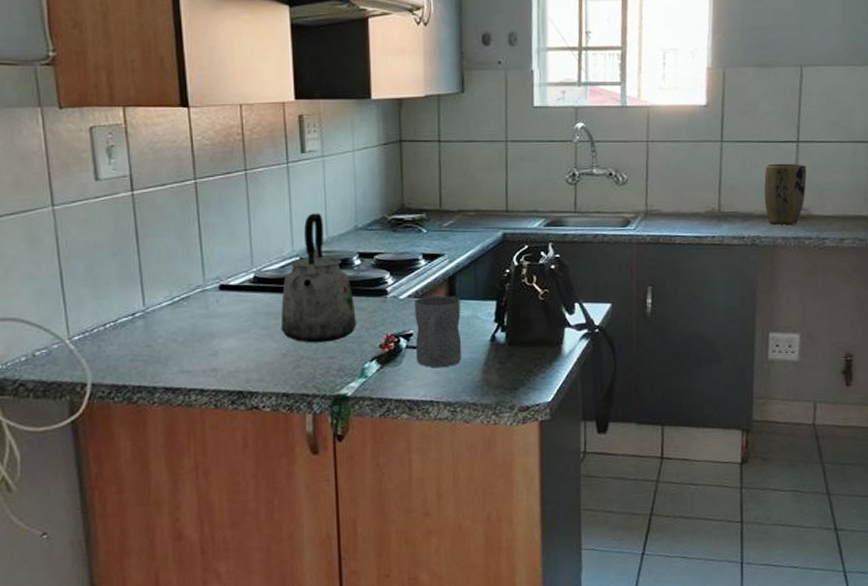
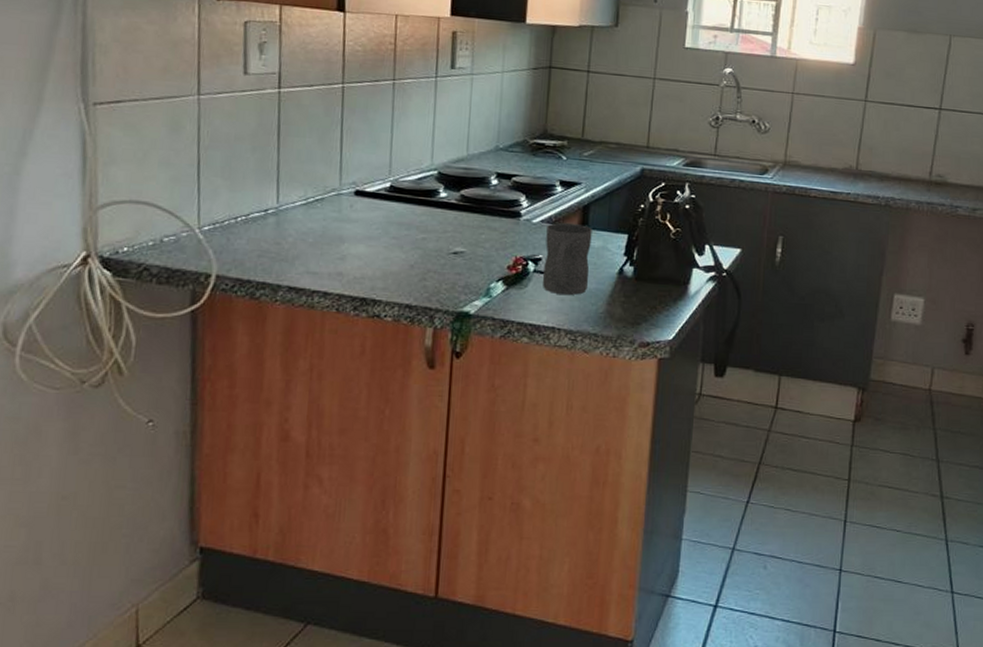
kettle: present [280,213,357,343] -> none [411,129,488,259]
plant pot: present [764,163,807,225] -> none [902,127,946,190]

